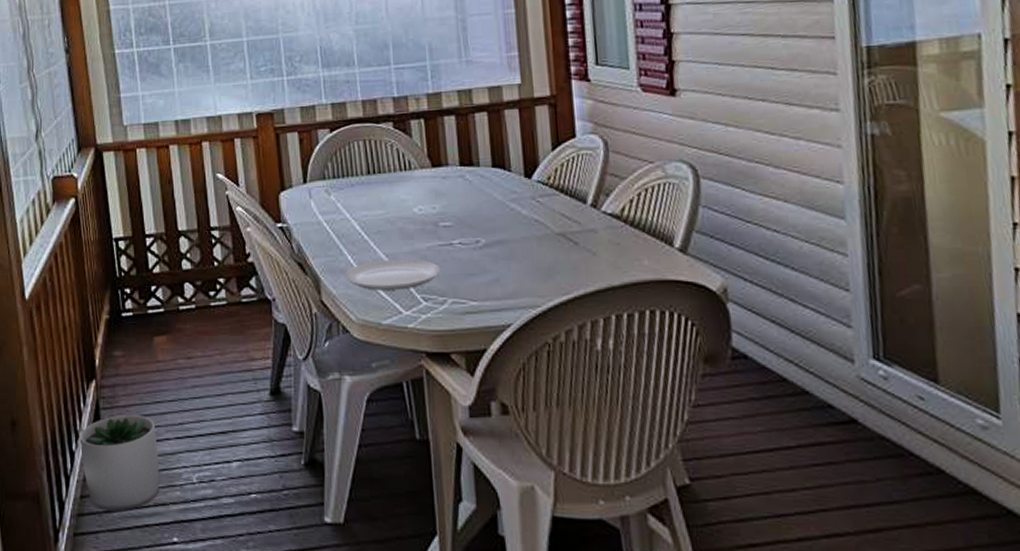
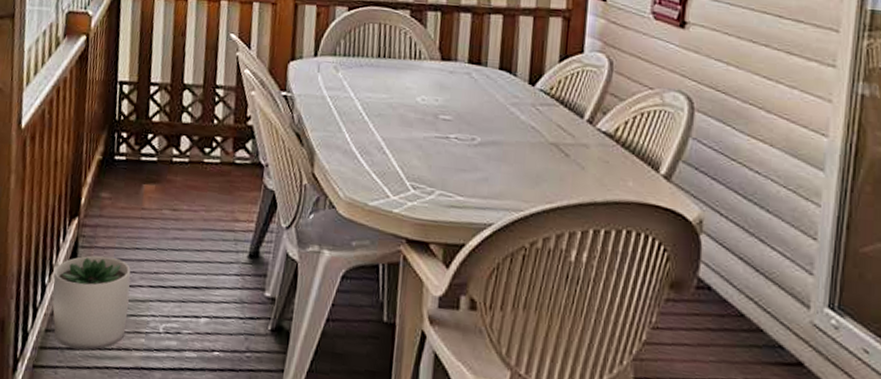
plate: present [345,259,441,290] -> none [340,142,434,175]

